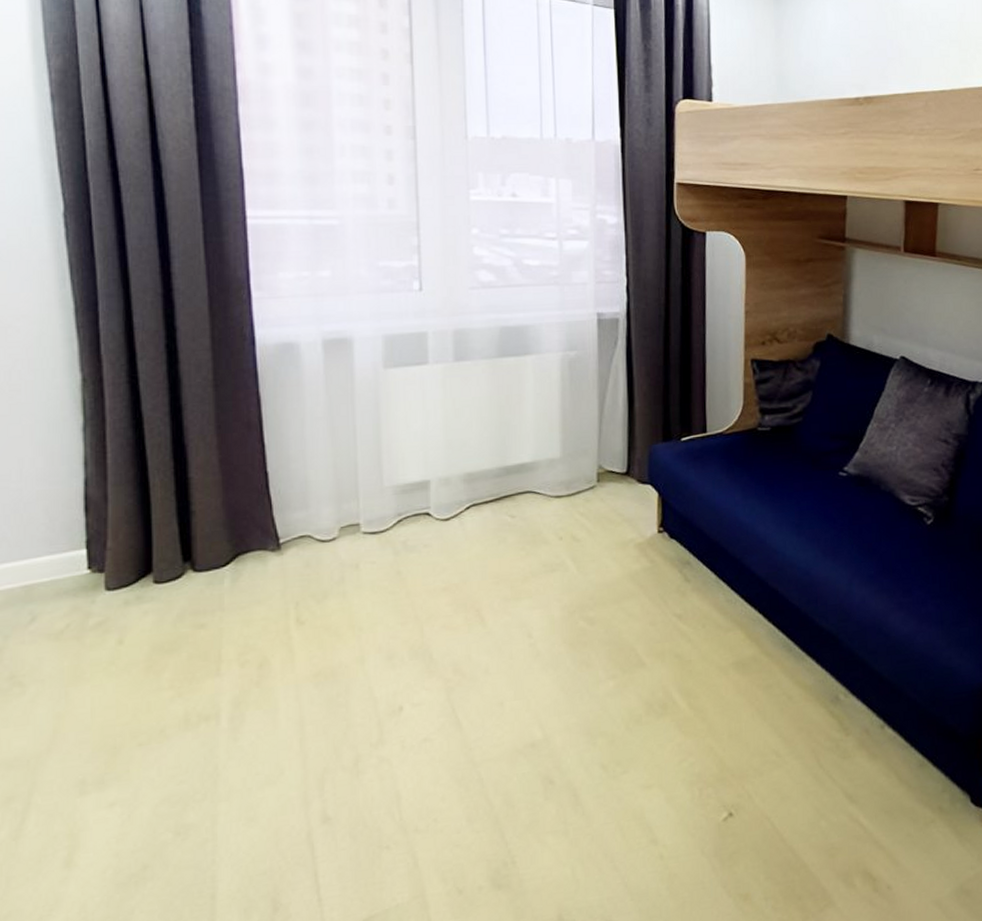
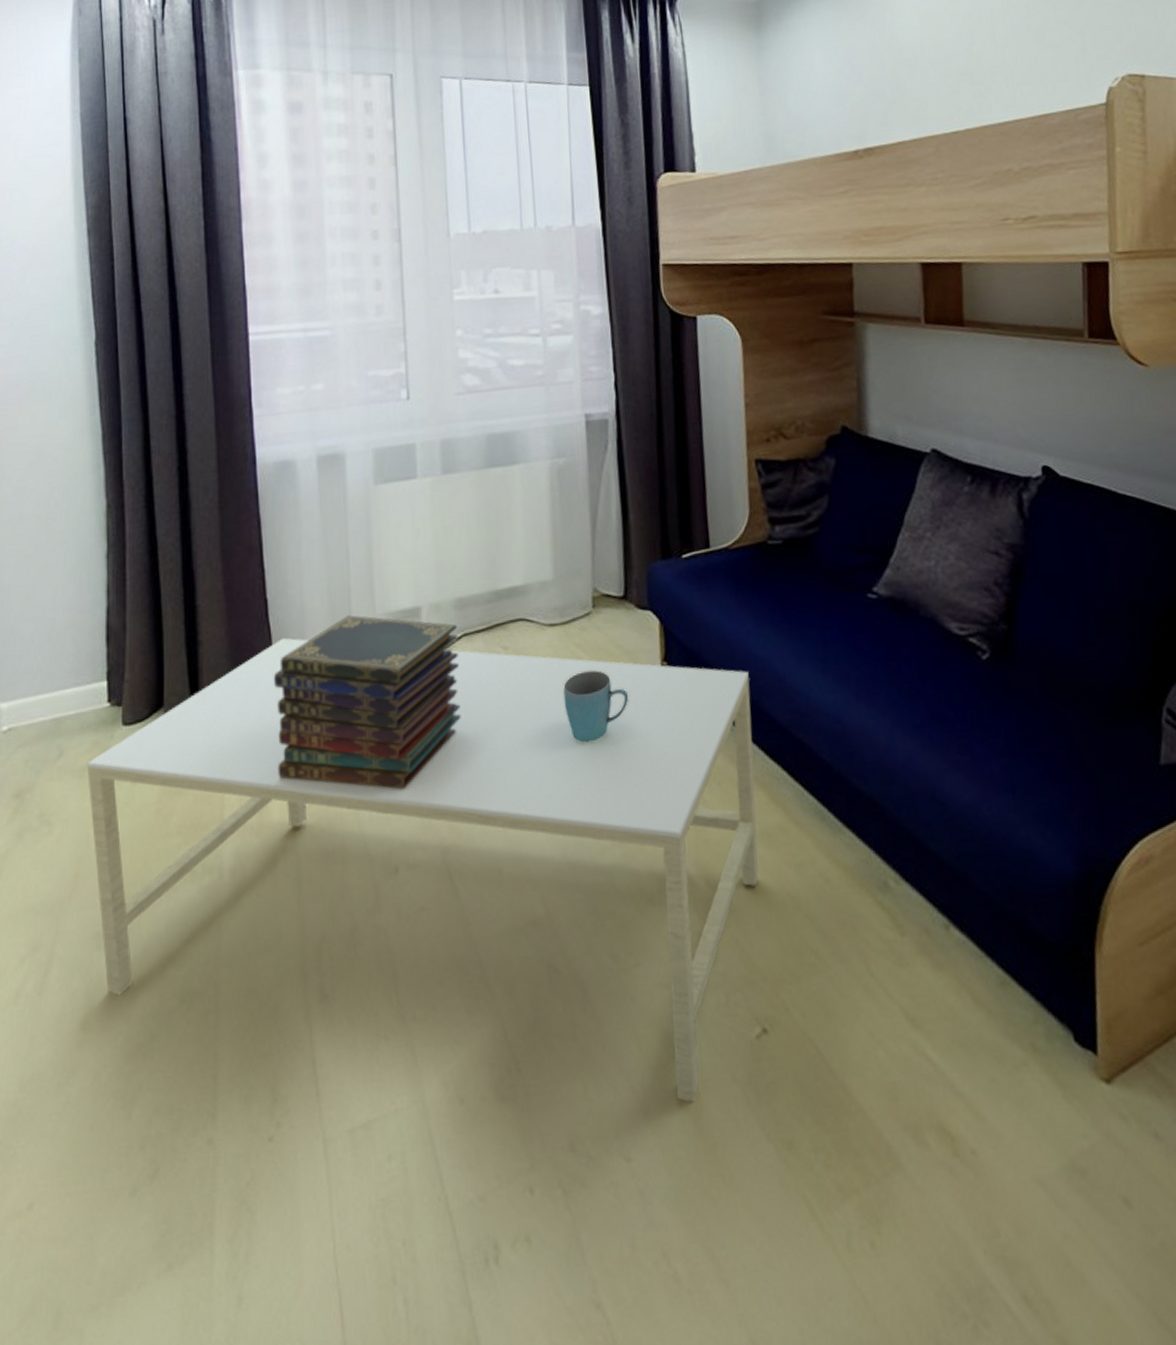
coffee table: none [65,508,735,874] -> present [87,637,759,1103]
book stack: none [274,487,468,640] -> present [273,615,461,790]
mug: none [567,534,627,596] -> present [563,669,629,743]

